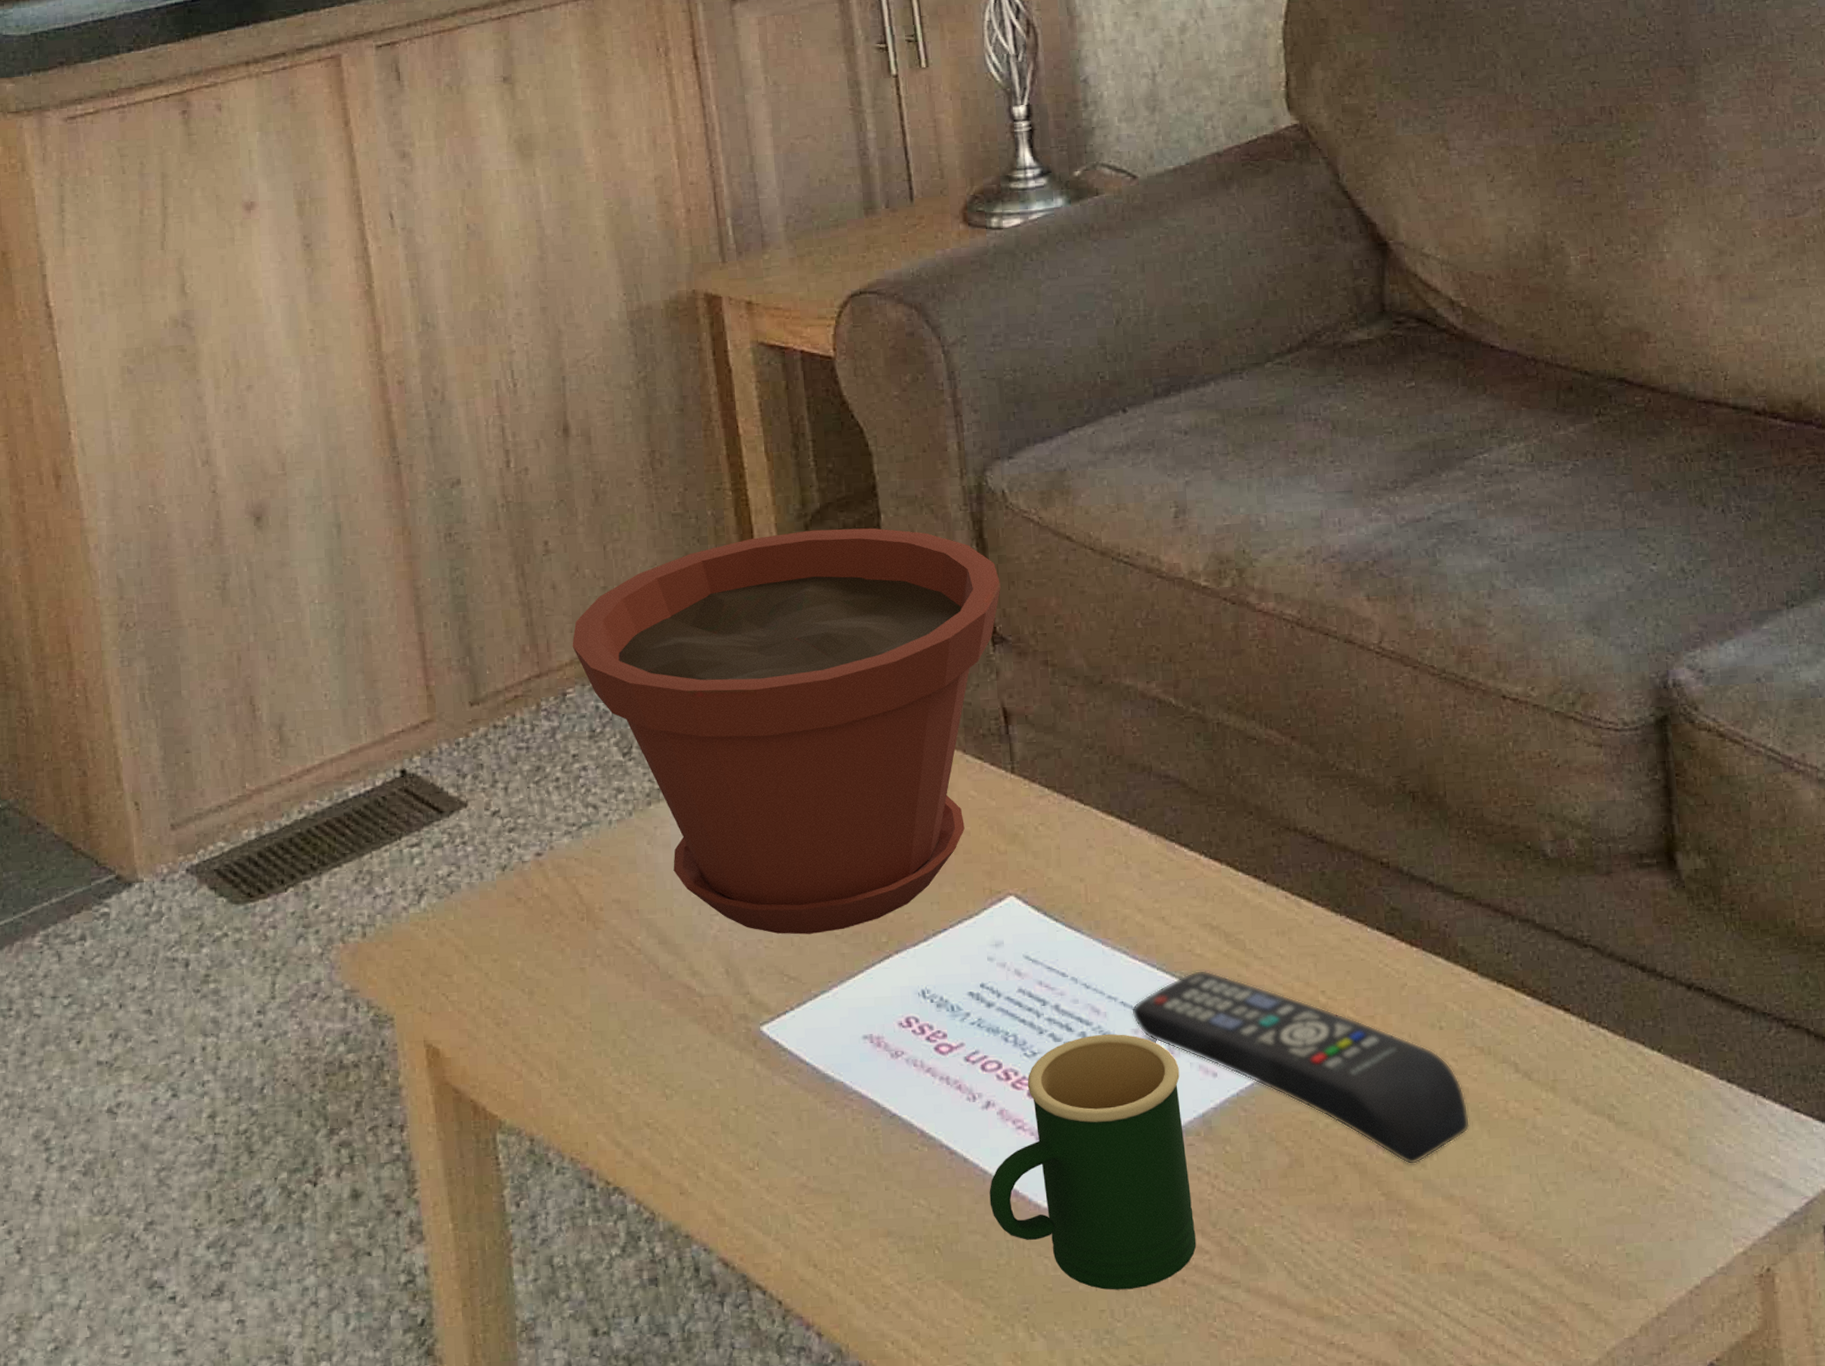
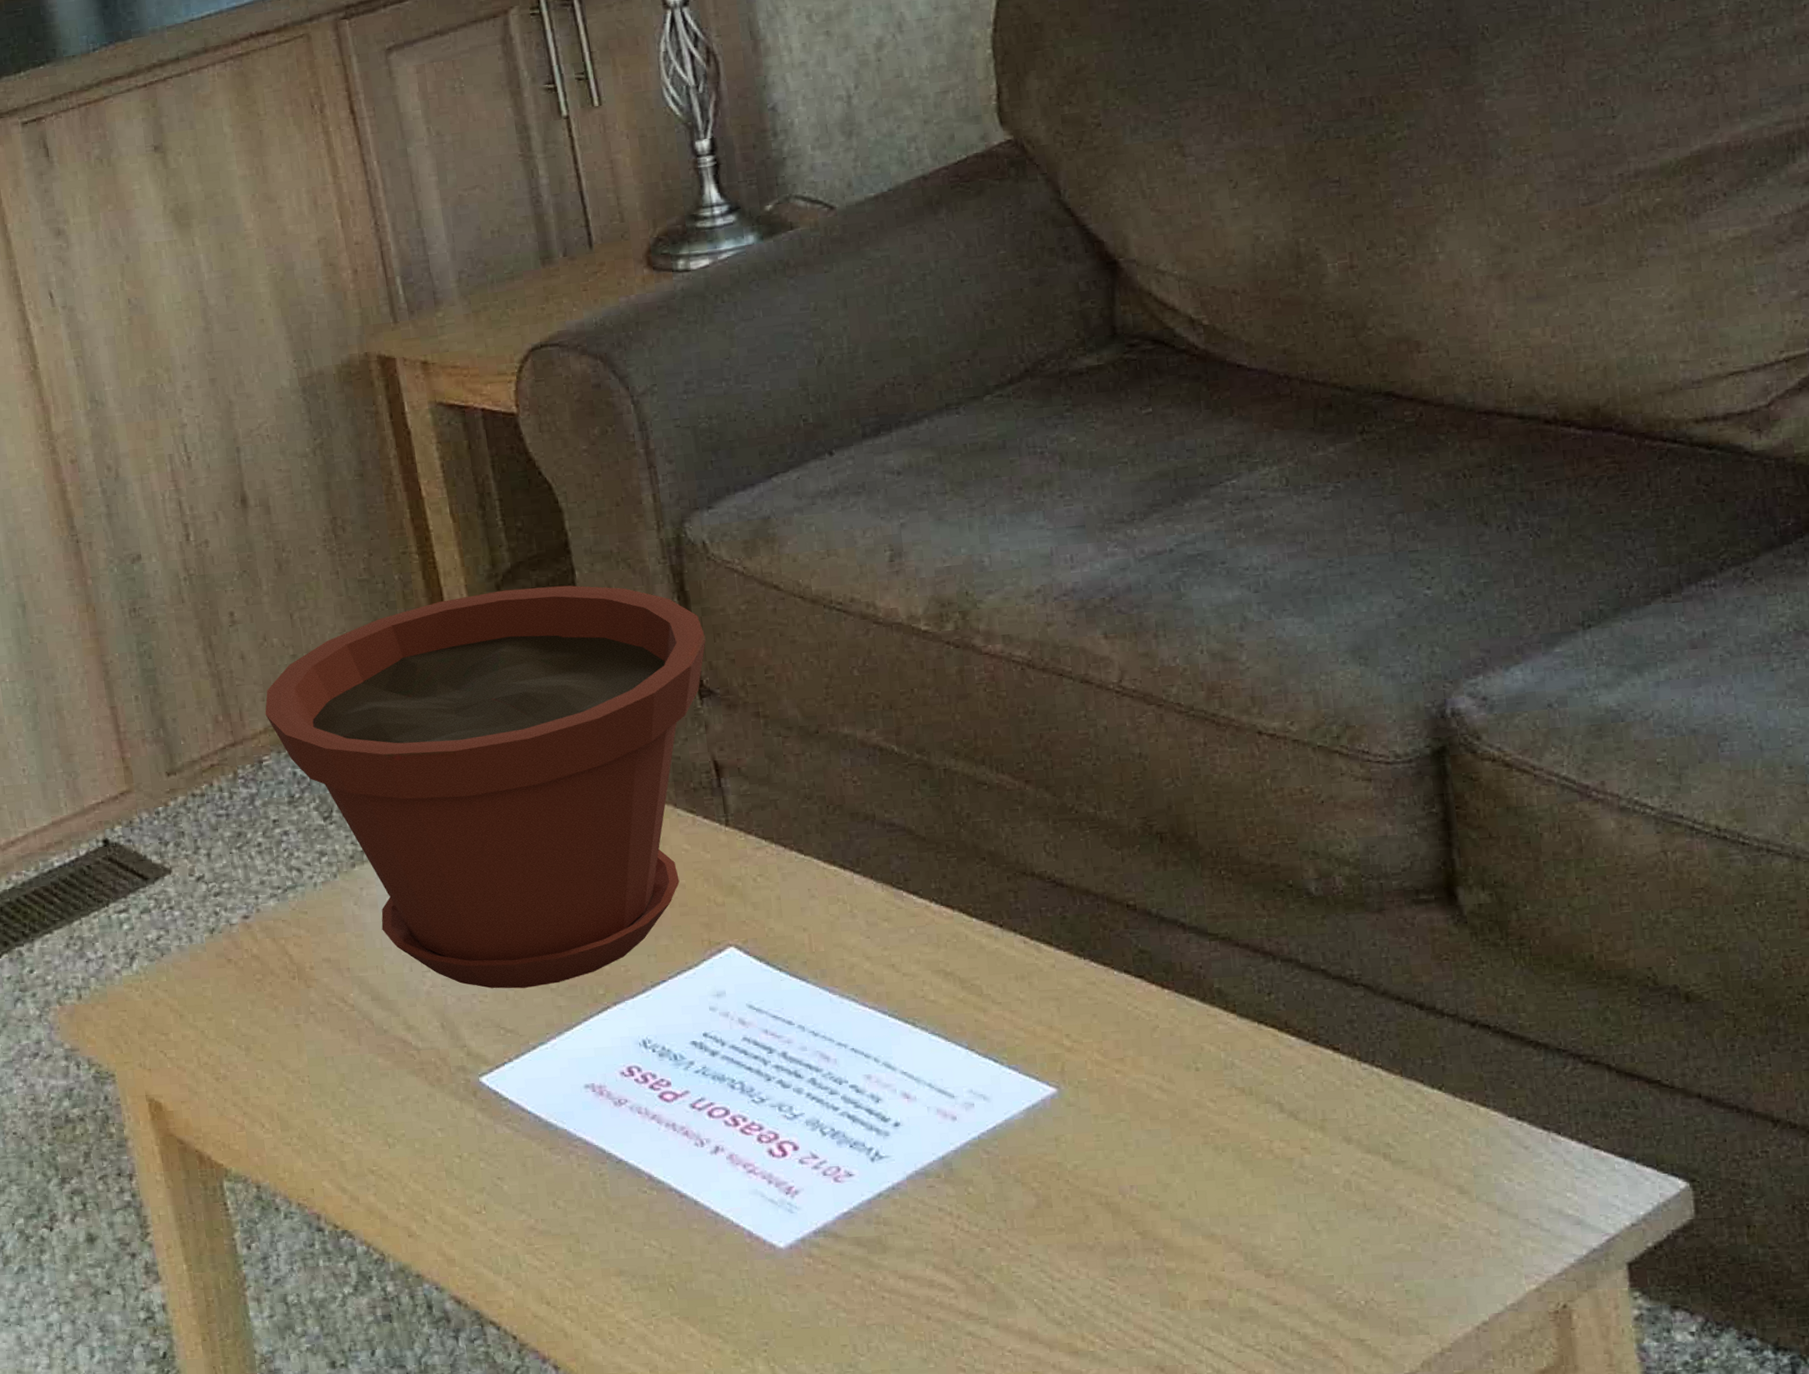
mug: present [989,1033,1197,1290] -> none [722,1079,941,1326]
remote control: present [1131,969,1470,1165] -> none [863,1015,1232,1205]

